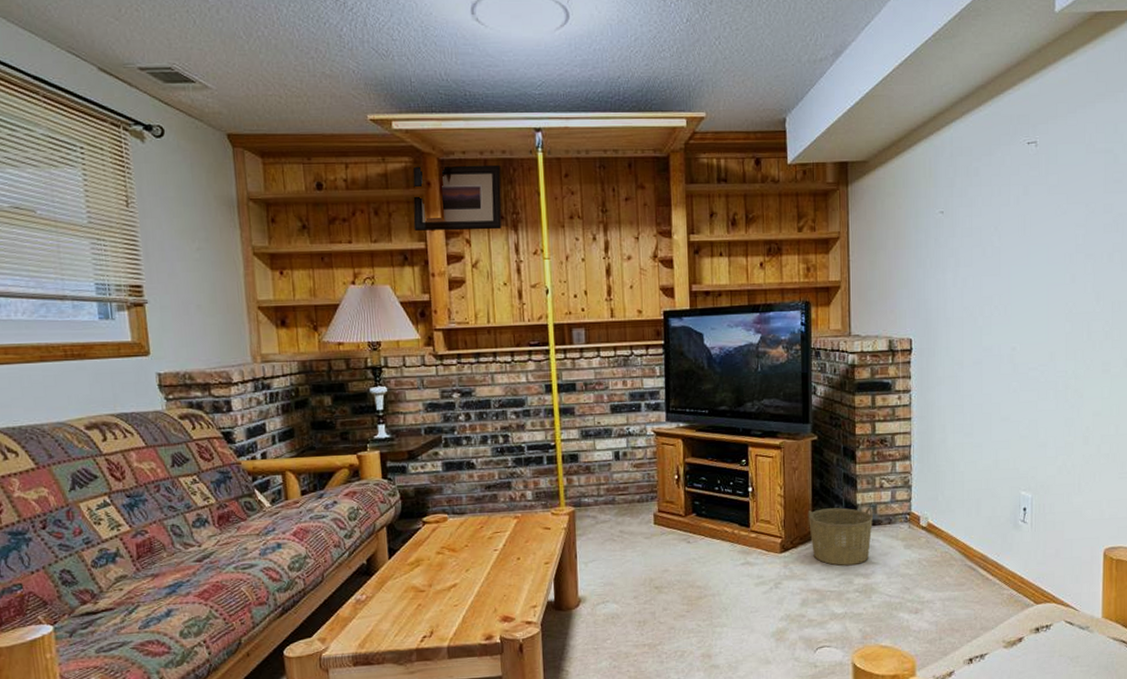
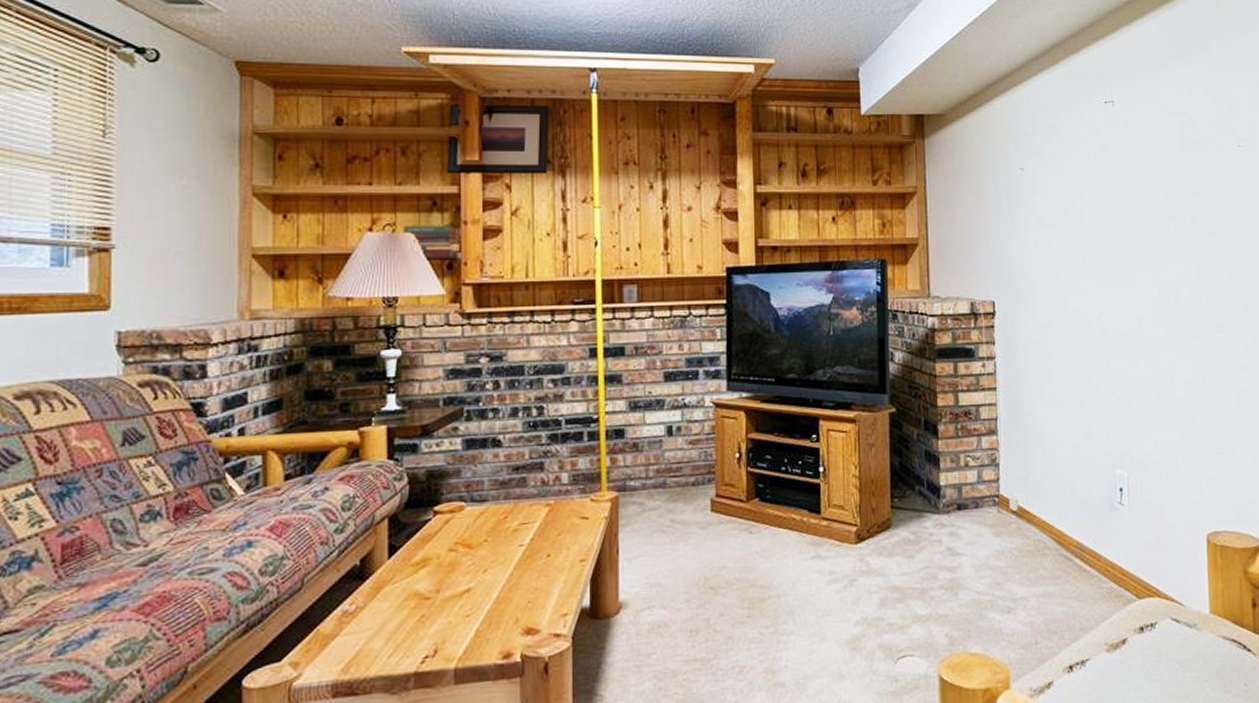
books: none [380,277,433,309] -> present [402,224,463,260]
basket: present [807,507,874,566] -> none [885,489,959,558]

